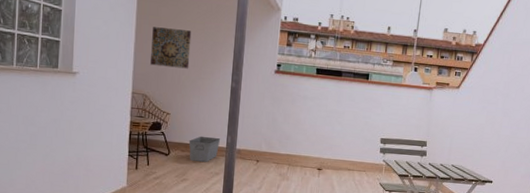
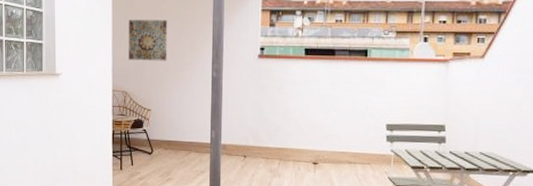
storage bin: present [188,136,221,162] -> none [171,132,204,160]

